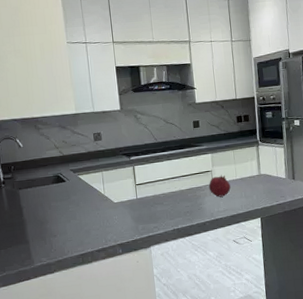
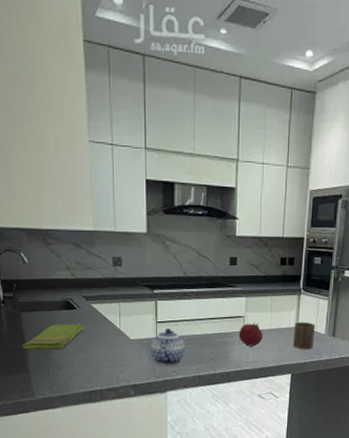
dish towel: none [21,192,74,222] -> present [22,322,84,350]
teapot: none [132,189,163,223] -> present [150,329,185,365]
cup: none [257,169,277,195] -> present [292,321,315,350]

